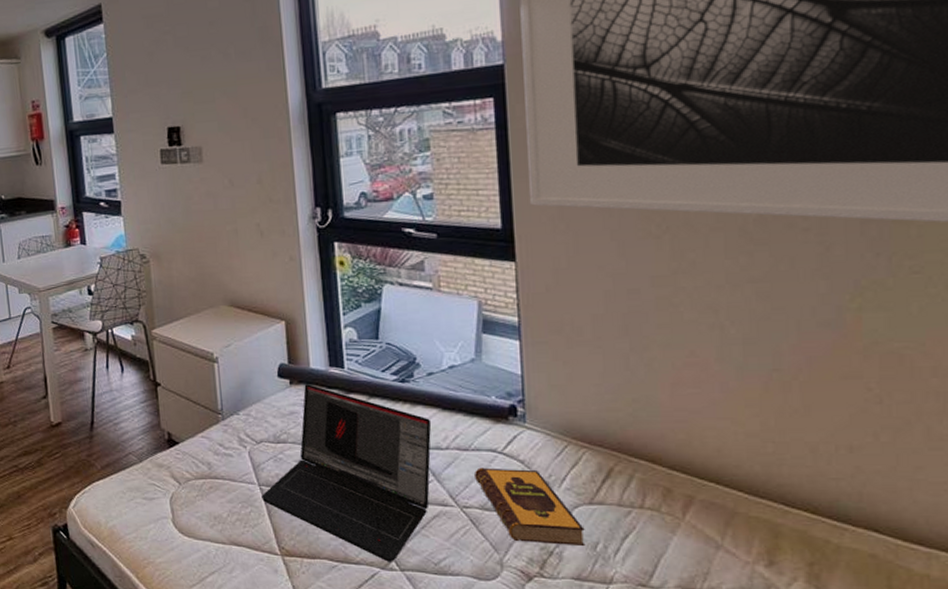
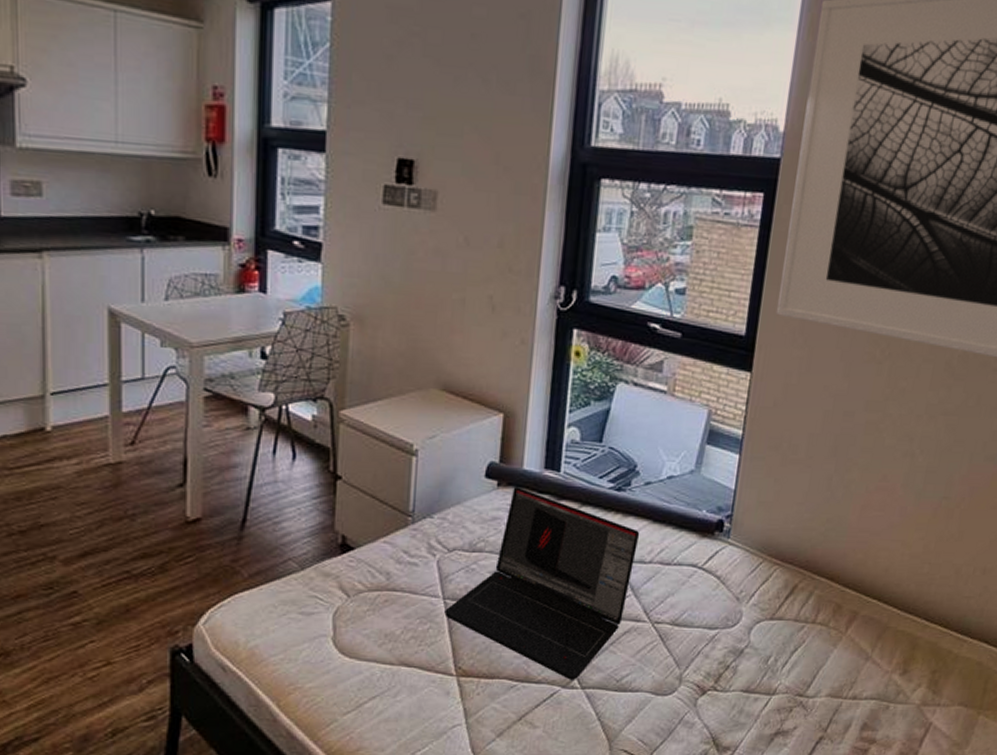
hardback book: present [475,467,586,545] -> none [671,582,762,659]

